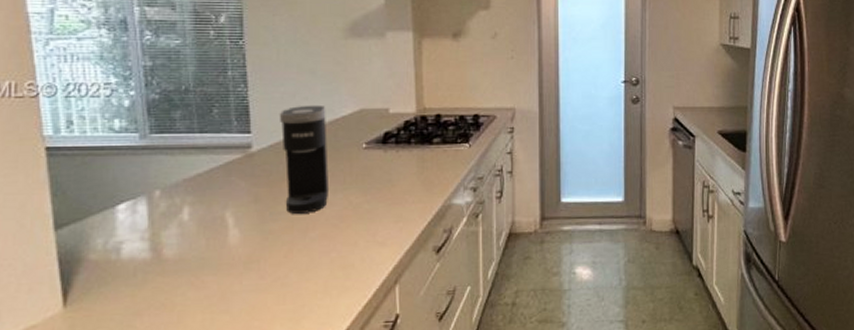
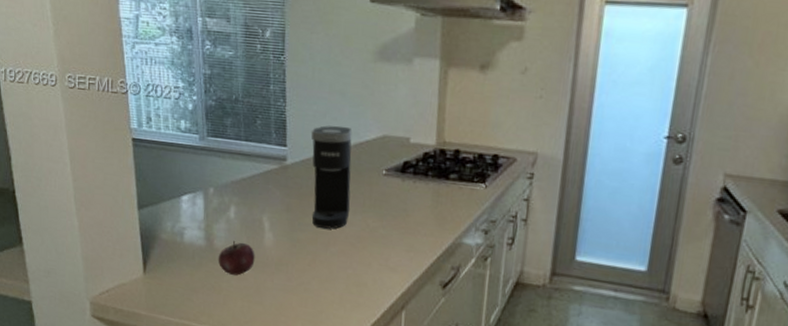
apple: none [168,245,218,286] -> present [218,241,255,276]

